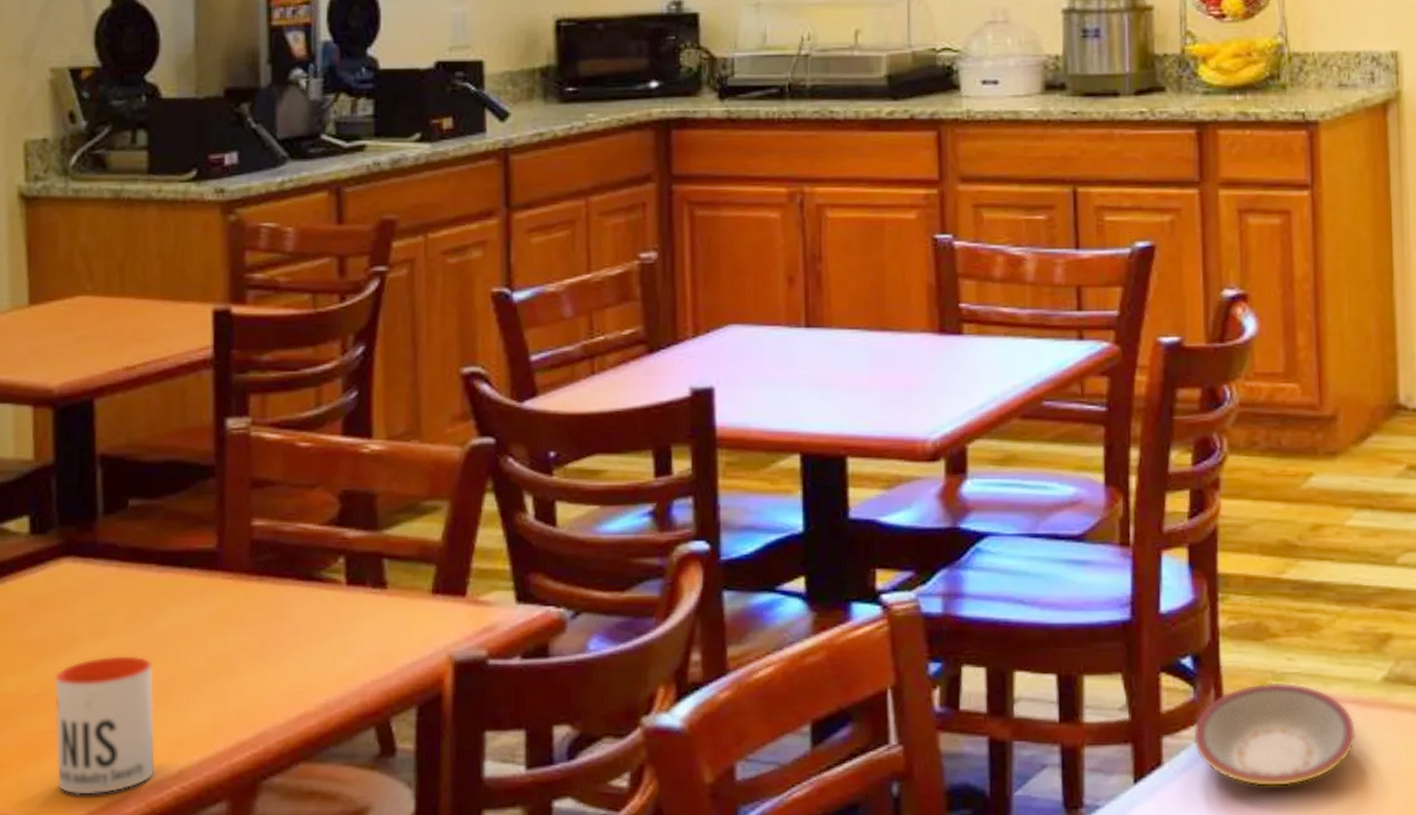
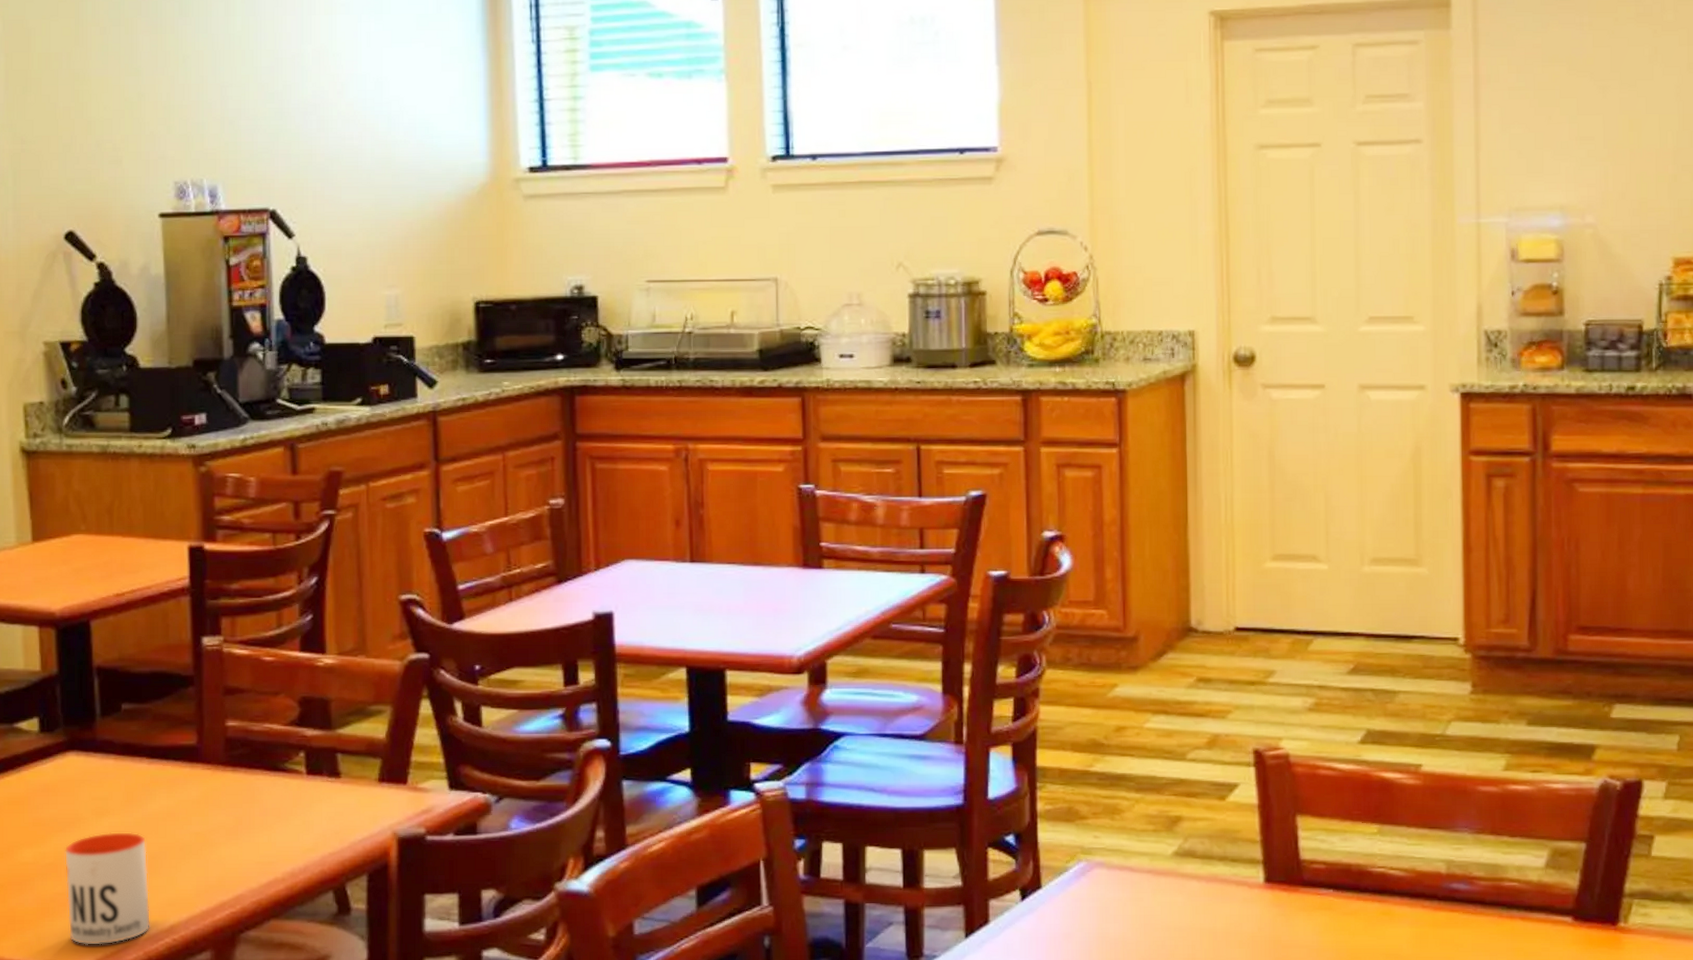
plate: present [1193,682,1357,787] -> none [1015,856,1151,941]

